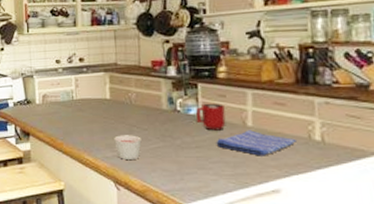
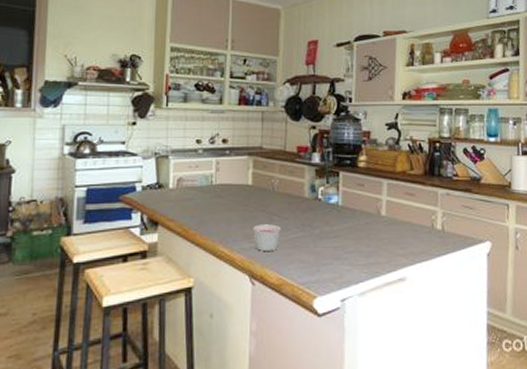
mug: present [195,103,226,131] -> none [335,192,363,220]
dish towel: present [216,130,297,156] -> none [352,219,422,245]

